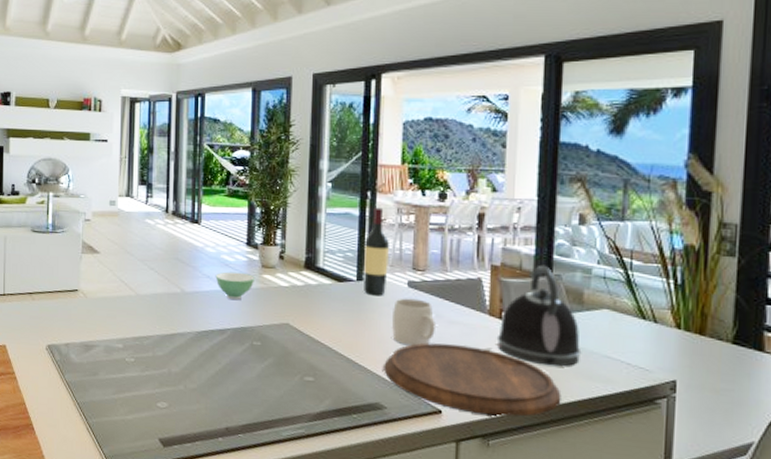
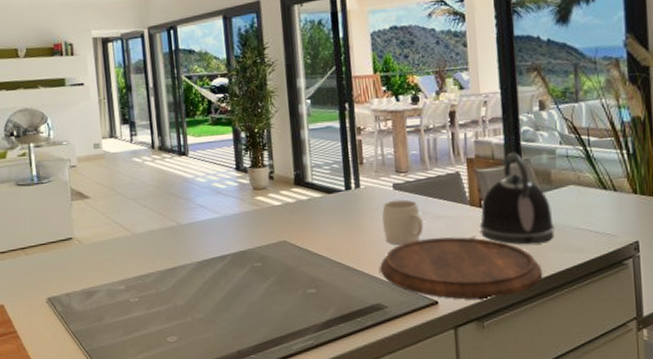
bowl: present [215,271,256,301] -> none [209,197,249,226]
wine bottle: present [364,207,389,296] -> none [348,117,374,203]

